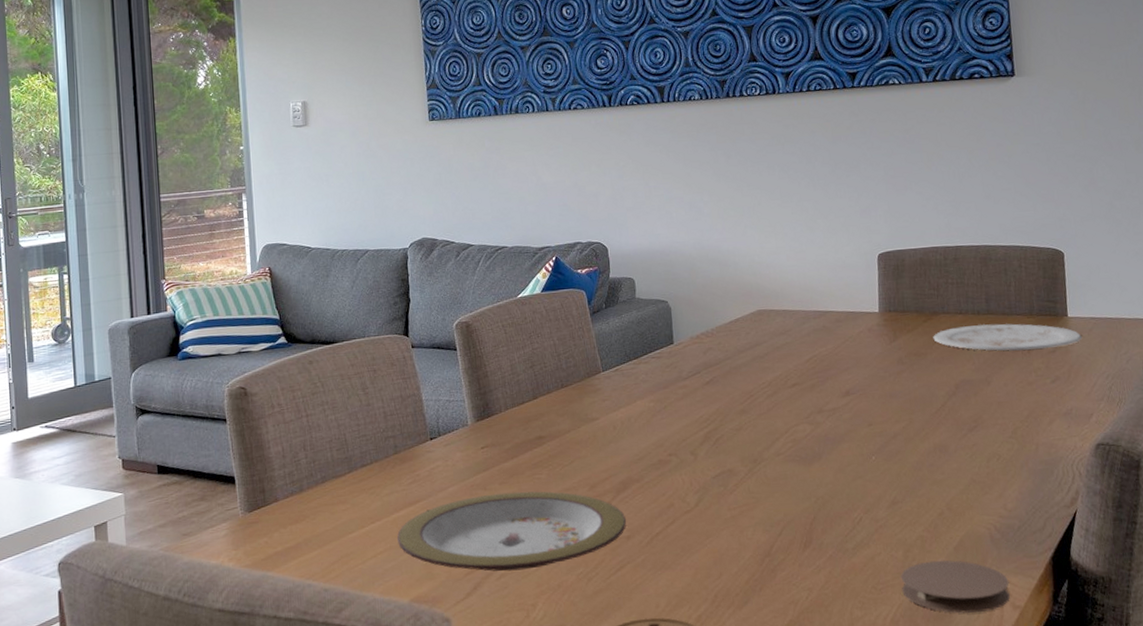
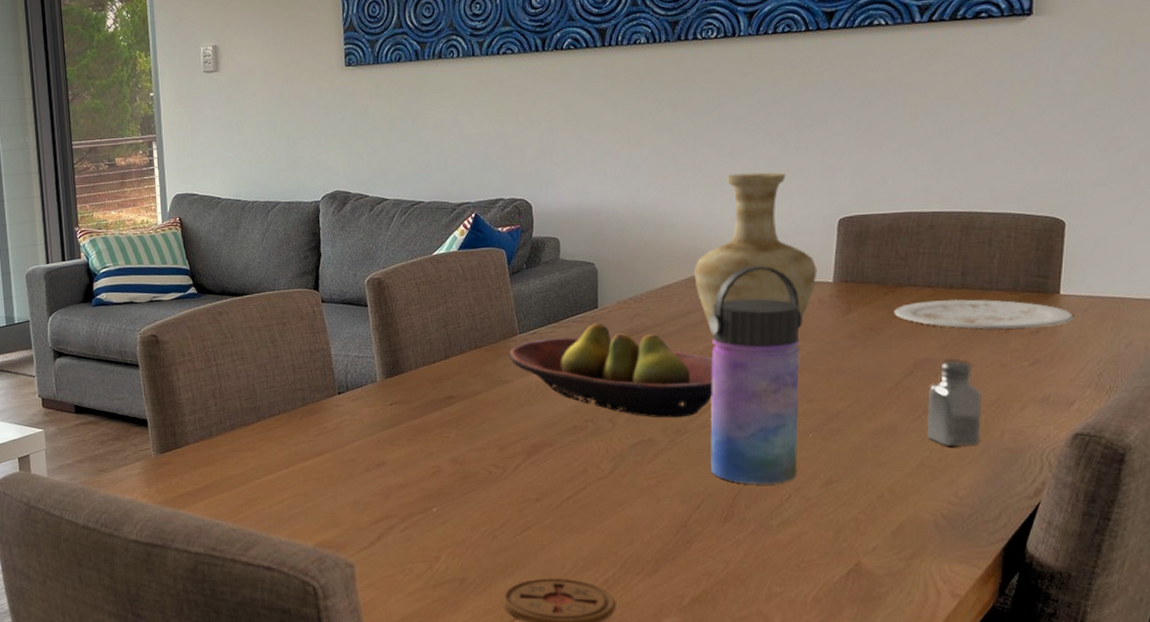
plate: present [396,491,627,572] -> none [303,449,537,524]
fruit bowl: none [594,357,784,448] -> present [509,322,713,418]
vase: none [757,213,865,366] -> present [694,172,817,336]
water bottle: none [774,299,865,509] -> present [709,265,802,484]
coaster: present [900,560,1010,613] -> none [828,543,951,599]
saltshaker: none [970,381,1020,462] -> present [926,360,981,447]

